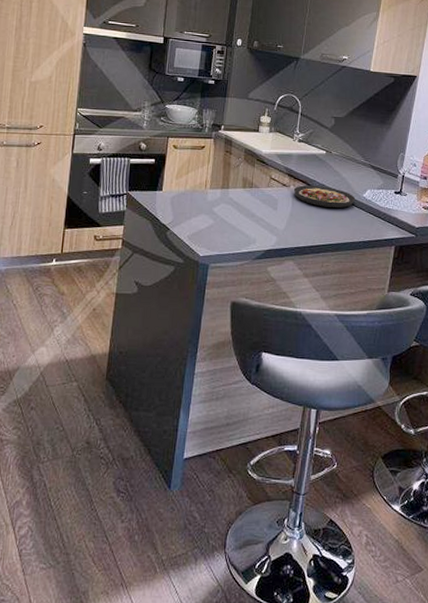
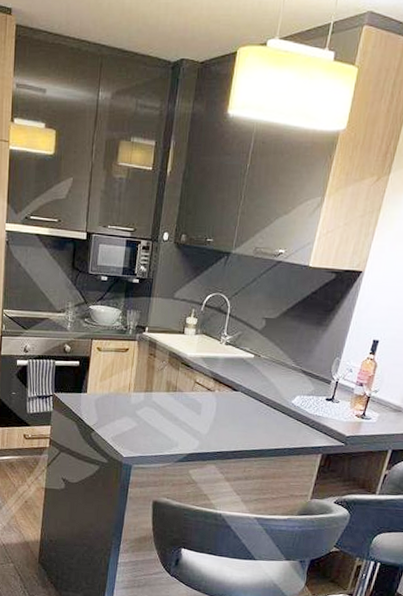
plate: present [293,185,356,208] -> none [218,390,284,414]

